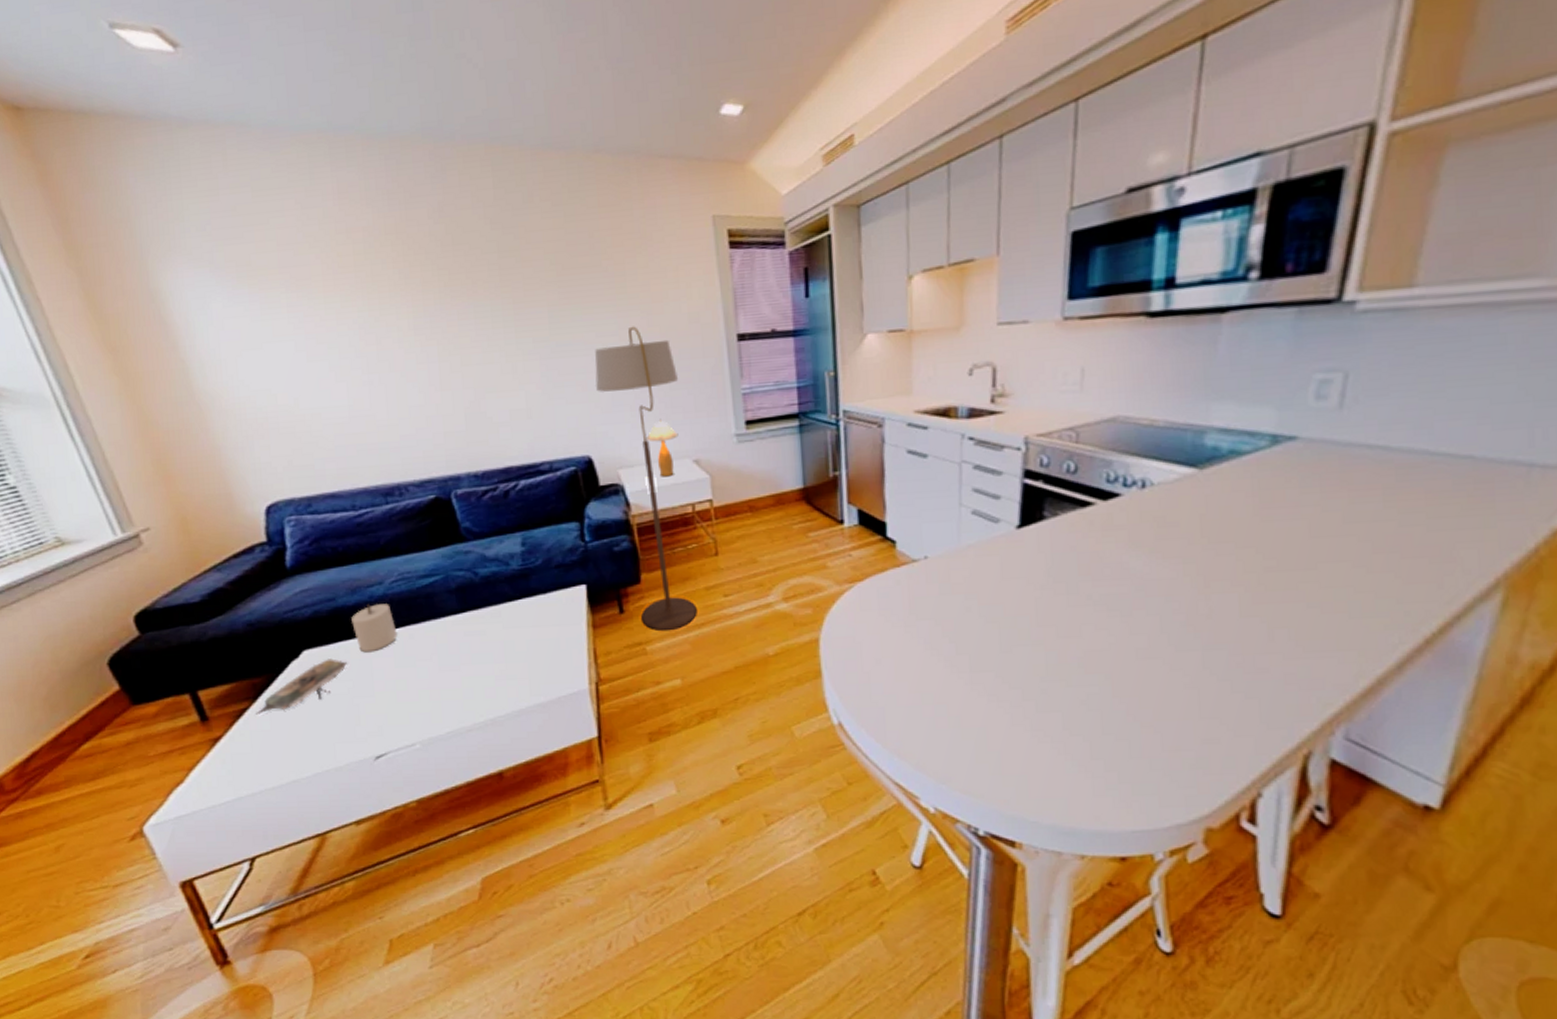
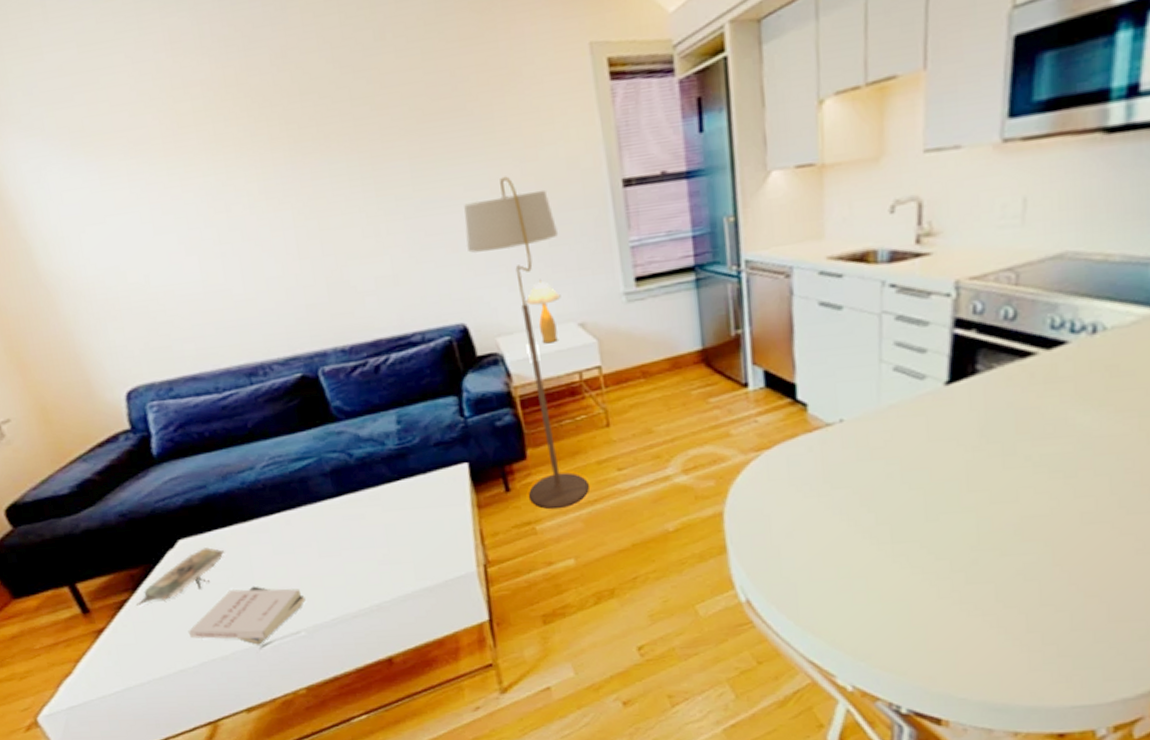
books: none [304,697,423,757] -> present [188,586,306,645]
candle: present [351,604,398,653] -> none [224,489,274,541]

